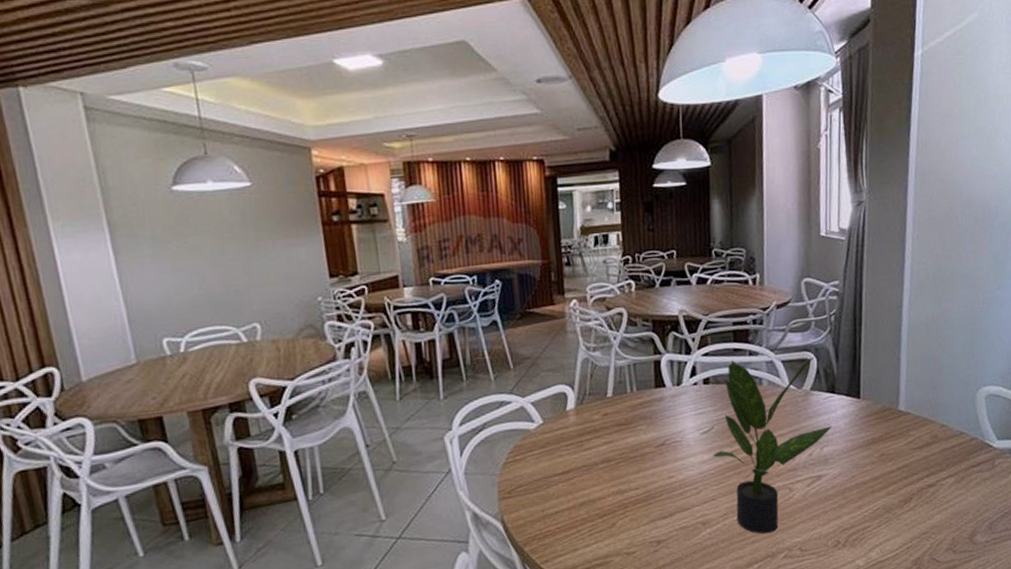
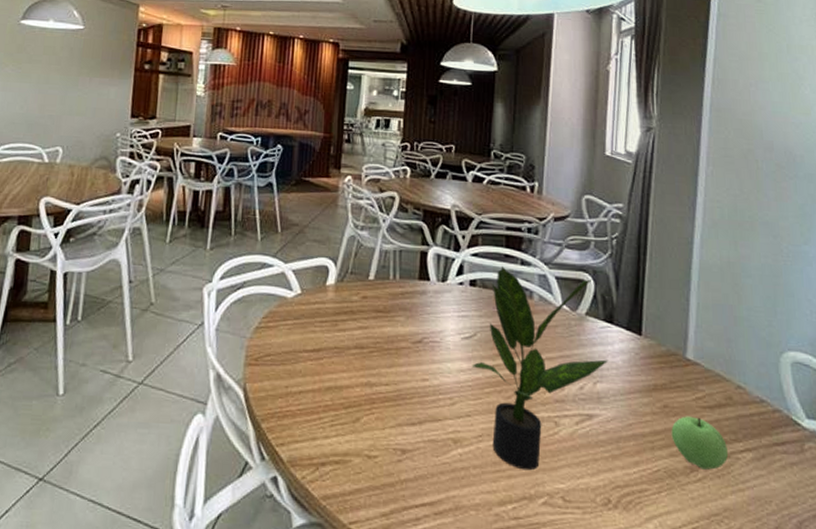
apple: none [887,458,935,500] -> present [671,416,729,470]

